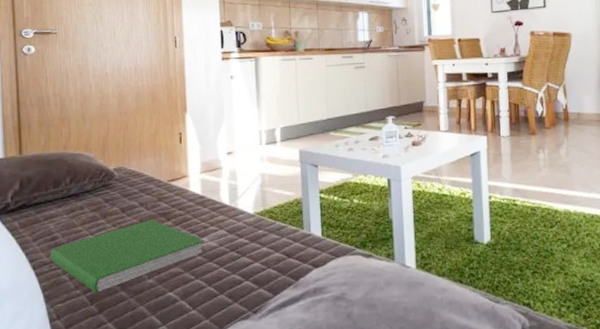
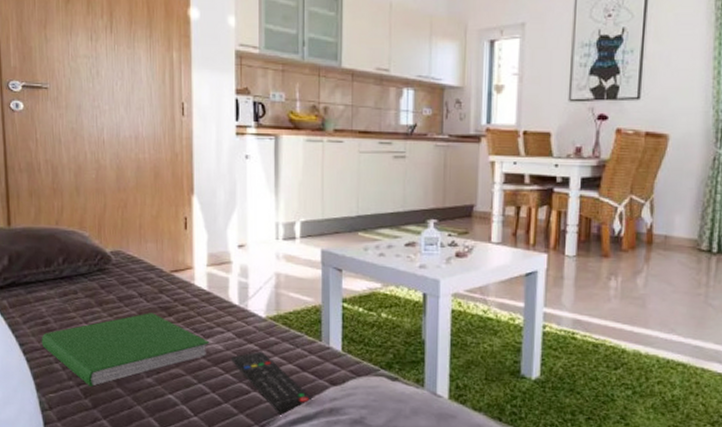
remote control: none [225,243,299,301] -> present [231,351,313,417]

